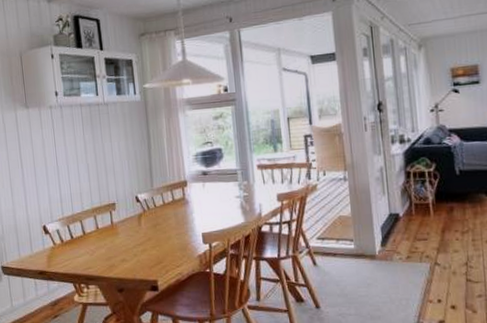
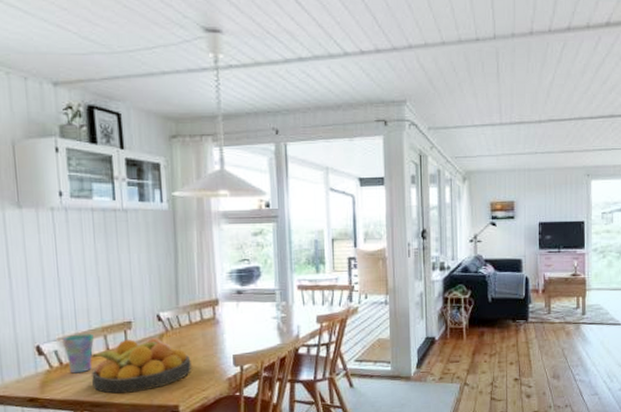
cup: none [62,214,87,250] -> present [62,333,94,374]
fruit bowl: none [85,218,167,268] -> present [92,339,192,394]

